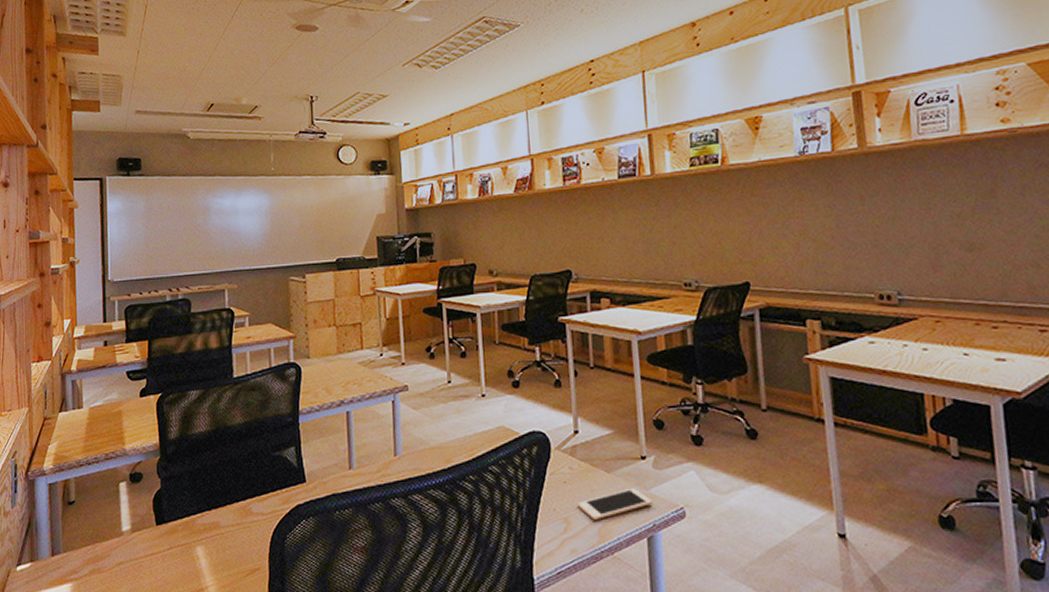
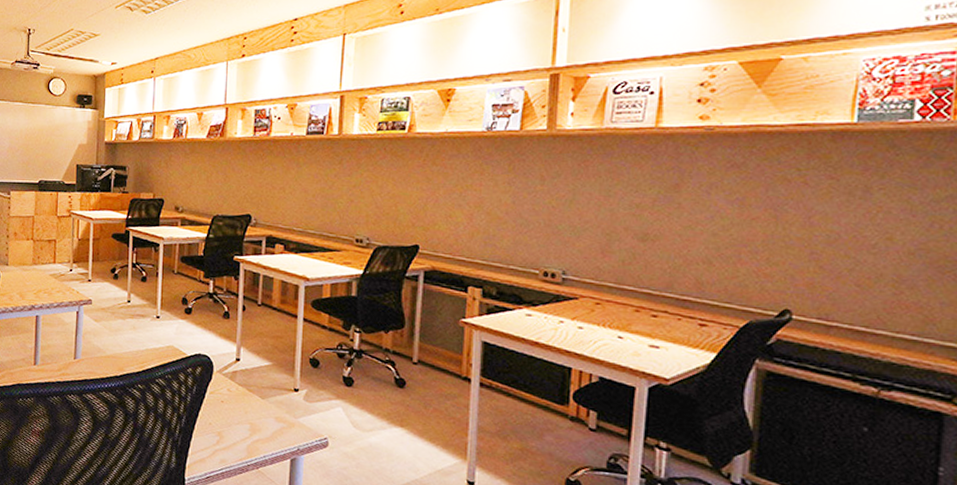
cell phone: present [578,488,653,520] -> none [232,414,300,438]

